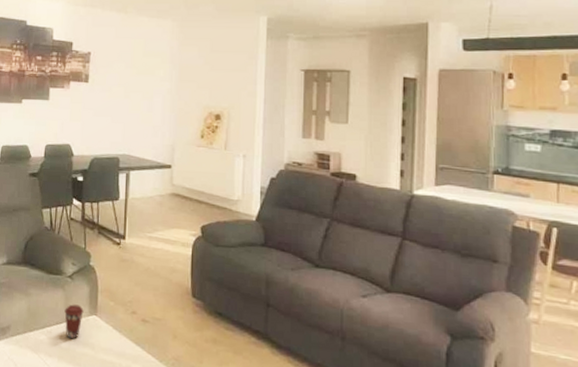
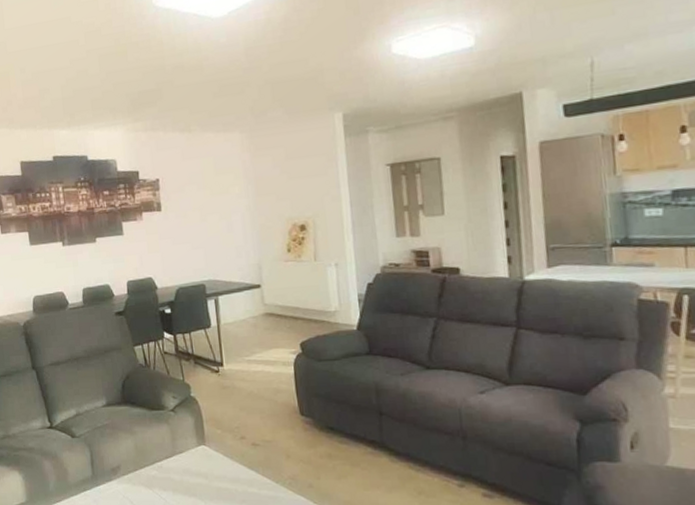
coffee cup: present [64,304,84,339] -> none [172,437,192,471]

